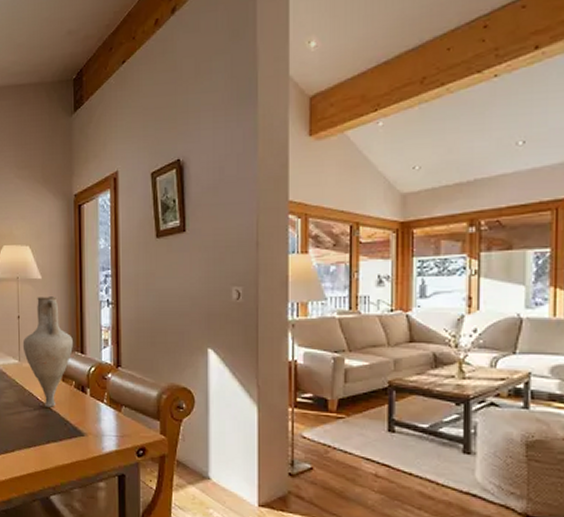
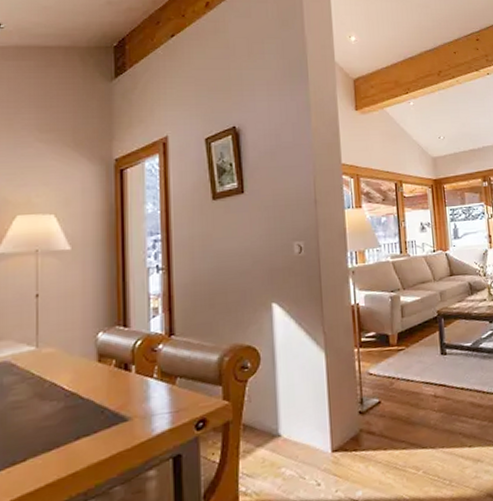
vase: present [22,296,73,407] -> none [42,268,113,397]

